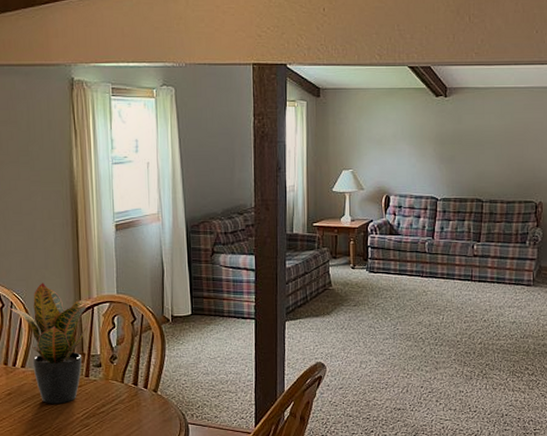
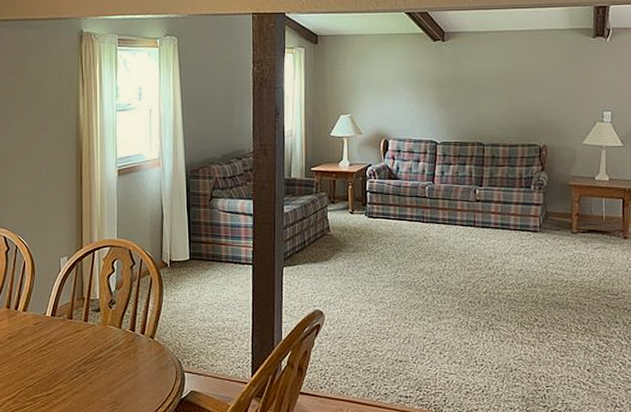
potted plant: present [9,283,92,404] -> none [14,227,93,349]

